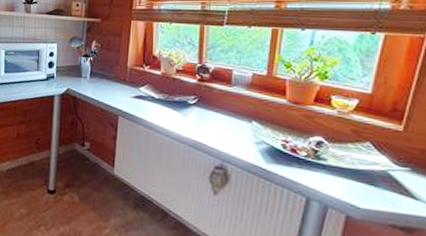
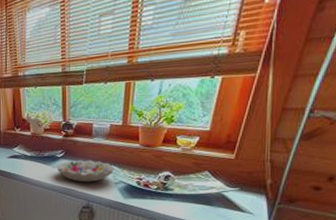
decorative bowl: none [187,109,256,138] -> present [56,159,115,182]

